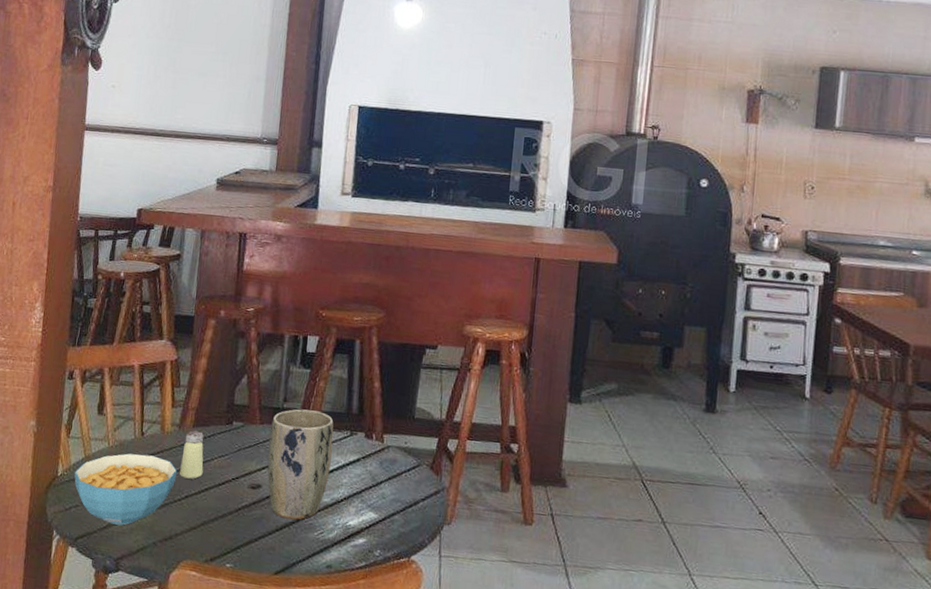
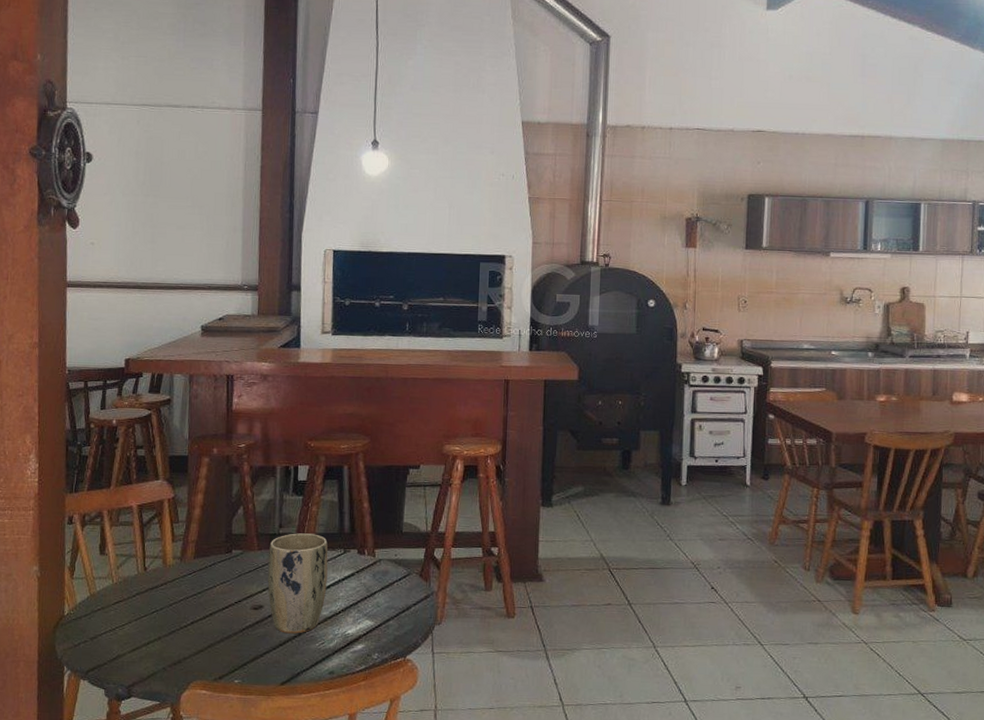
cereal bowl: present [74,453,178,525] -> none [80,588,182,655]
saltshaker: present [180,430,204,479] -> none [184,561,207,606]

